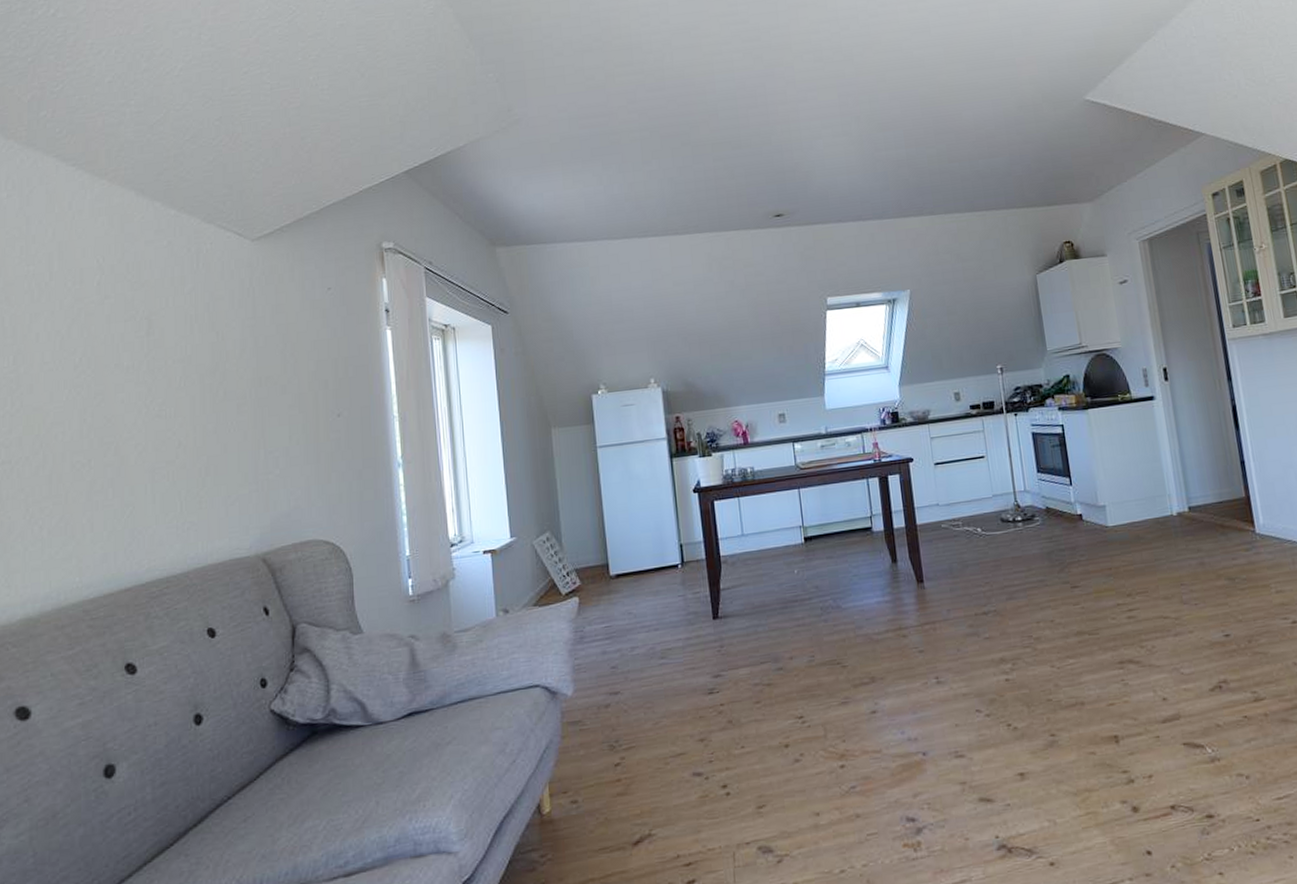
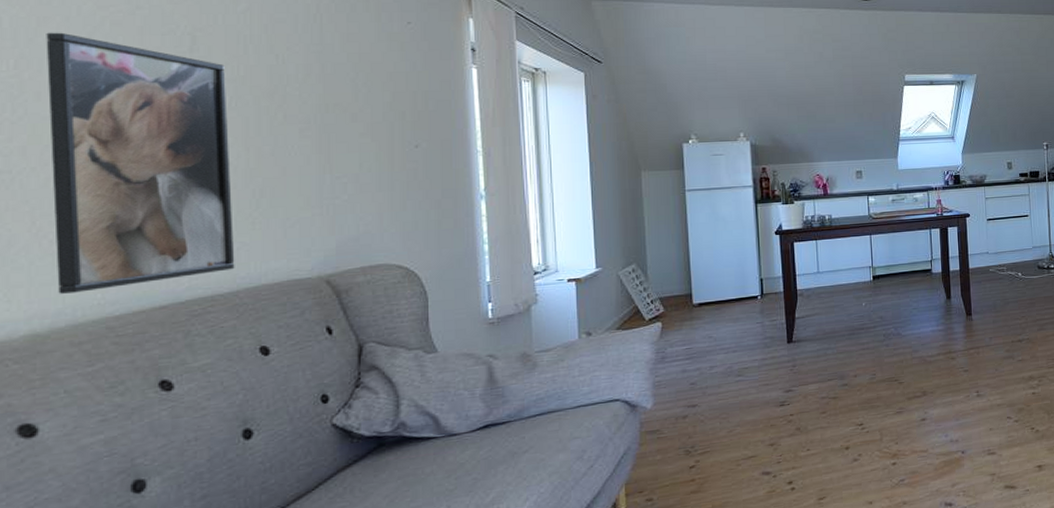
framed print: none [36,326,186,578] -> present [46,32,235,294]

